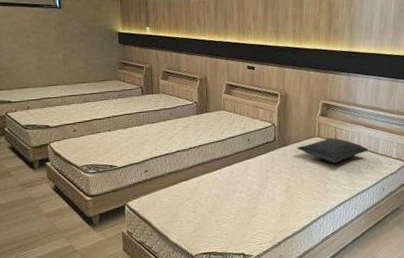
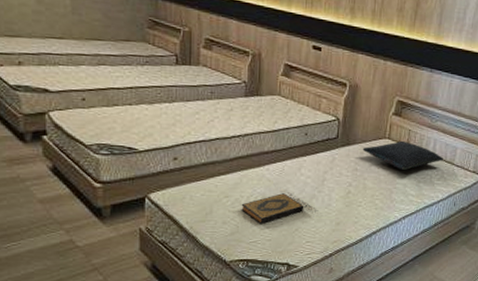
hardback book: none [201,192,253,220] -> present [241,193,304,224]

